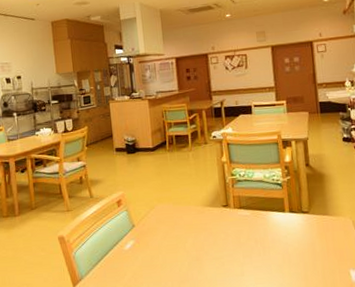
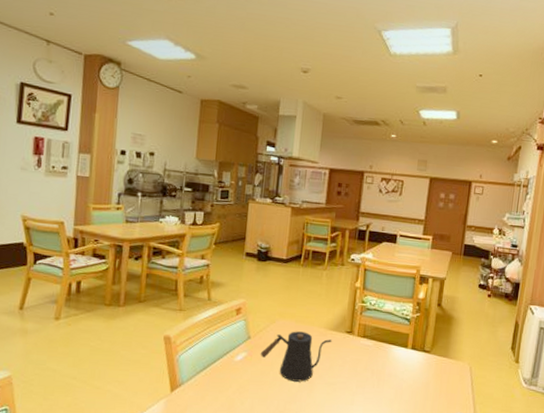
kettle: none [146,212,211,261] -> present [260,331,332,382]

